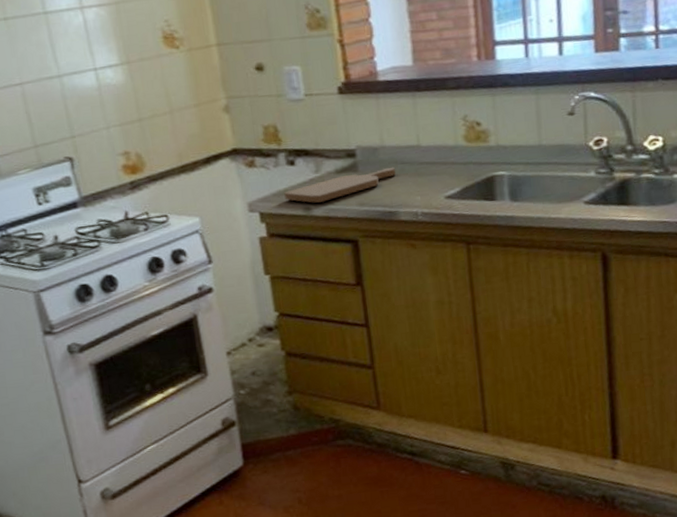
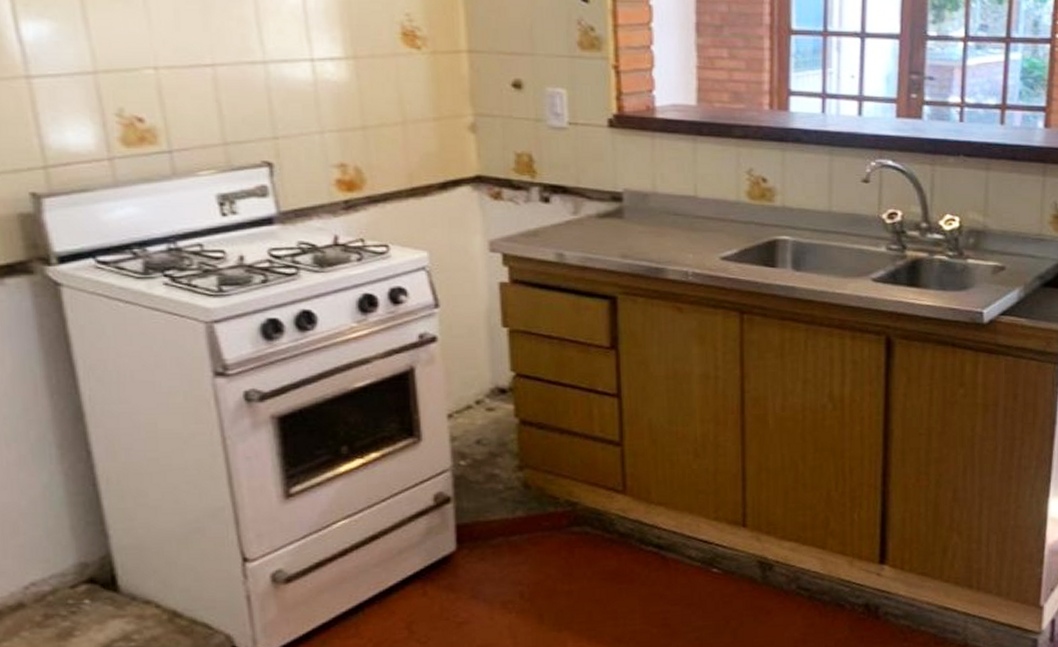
cutting board: present [284,167,397,203] -> none [534,217,668,249]

